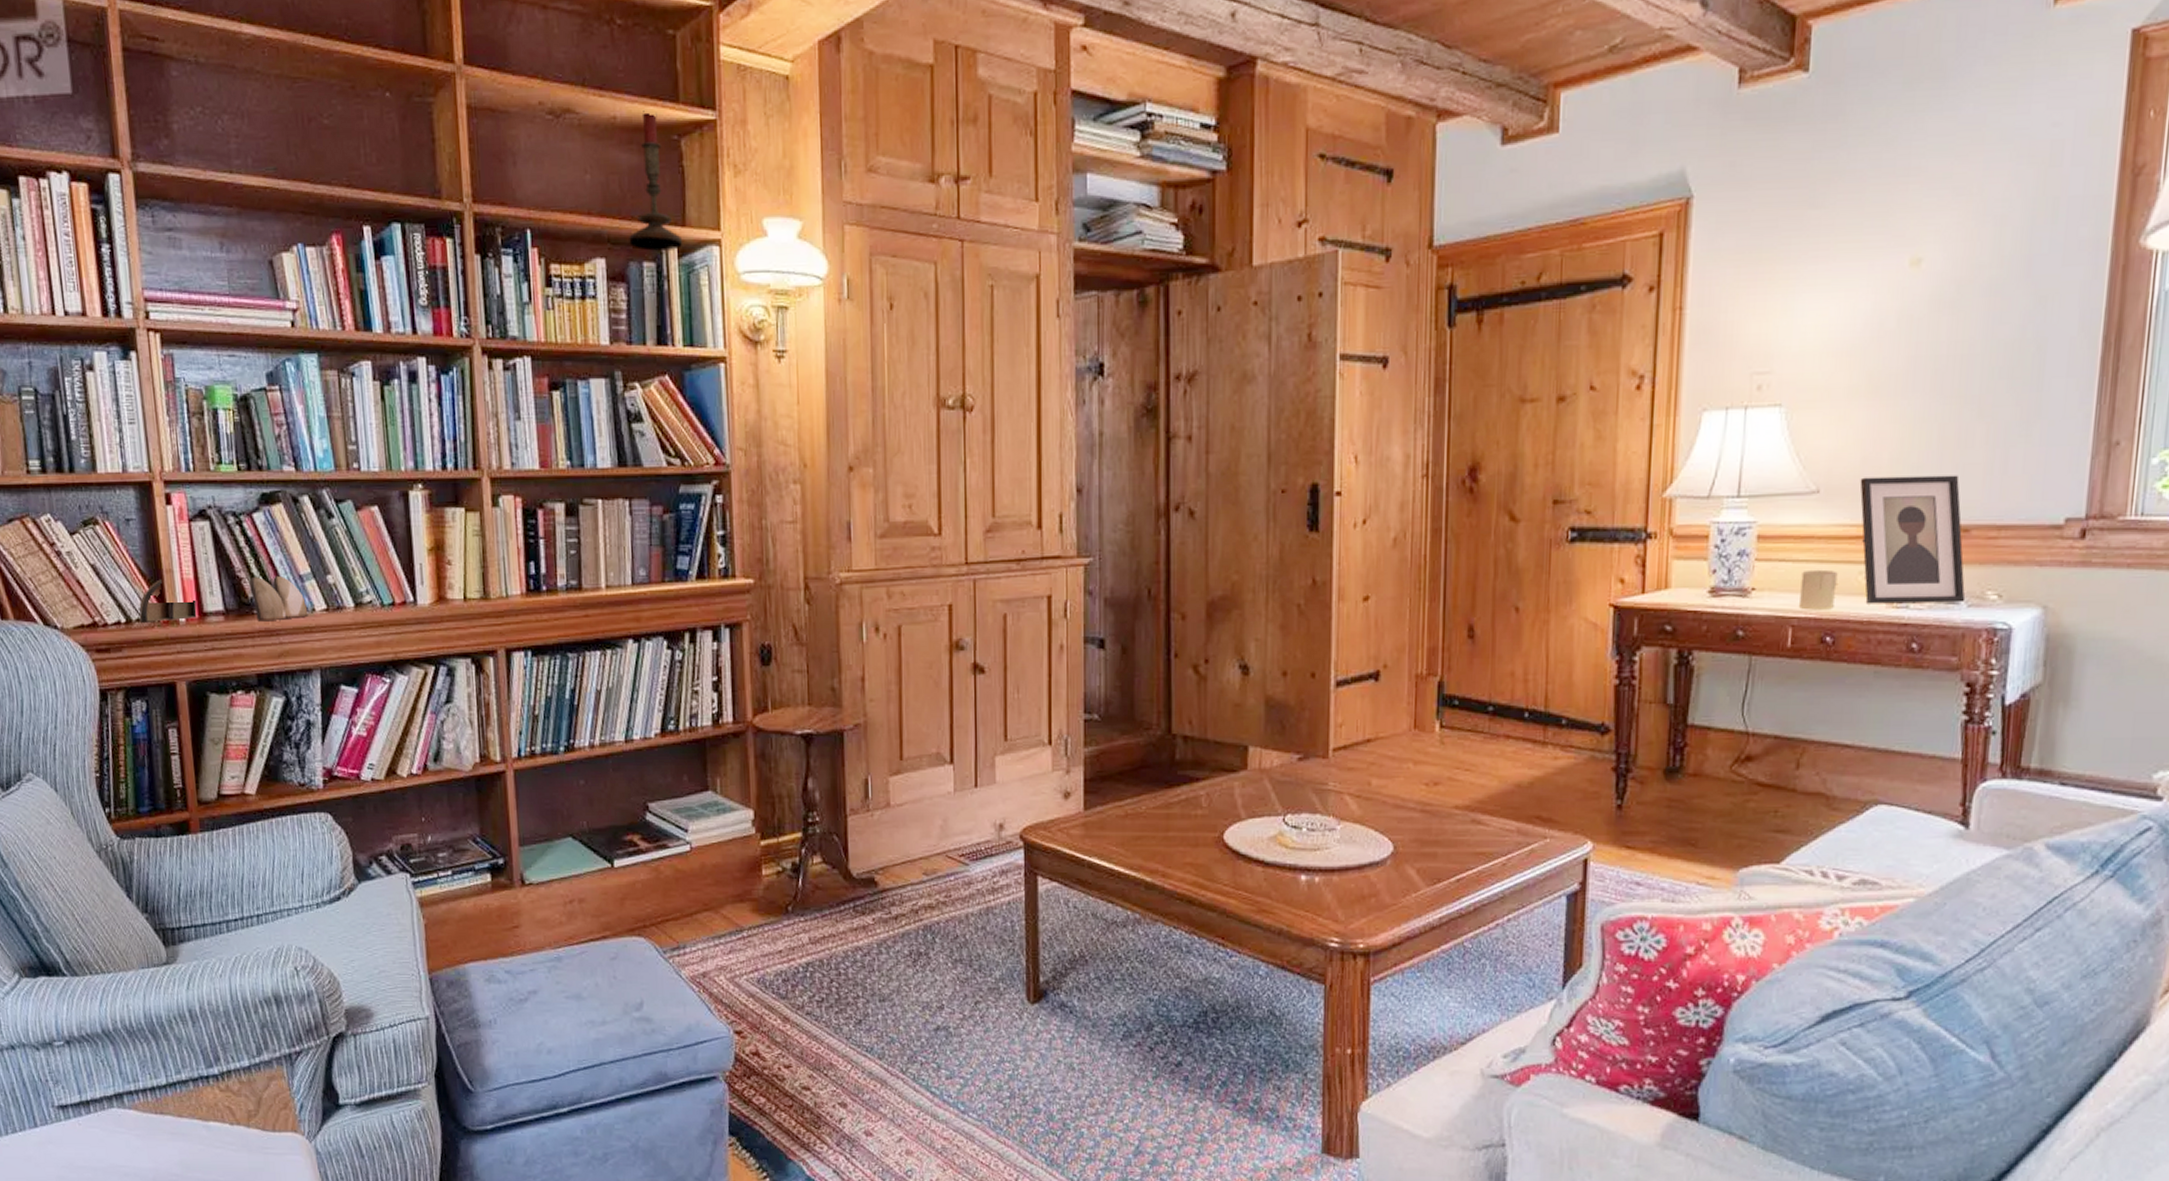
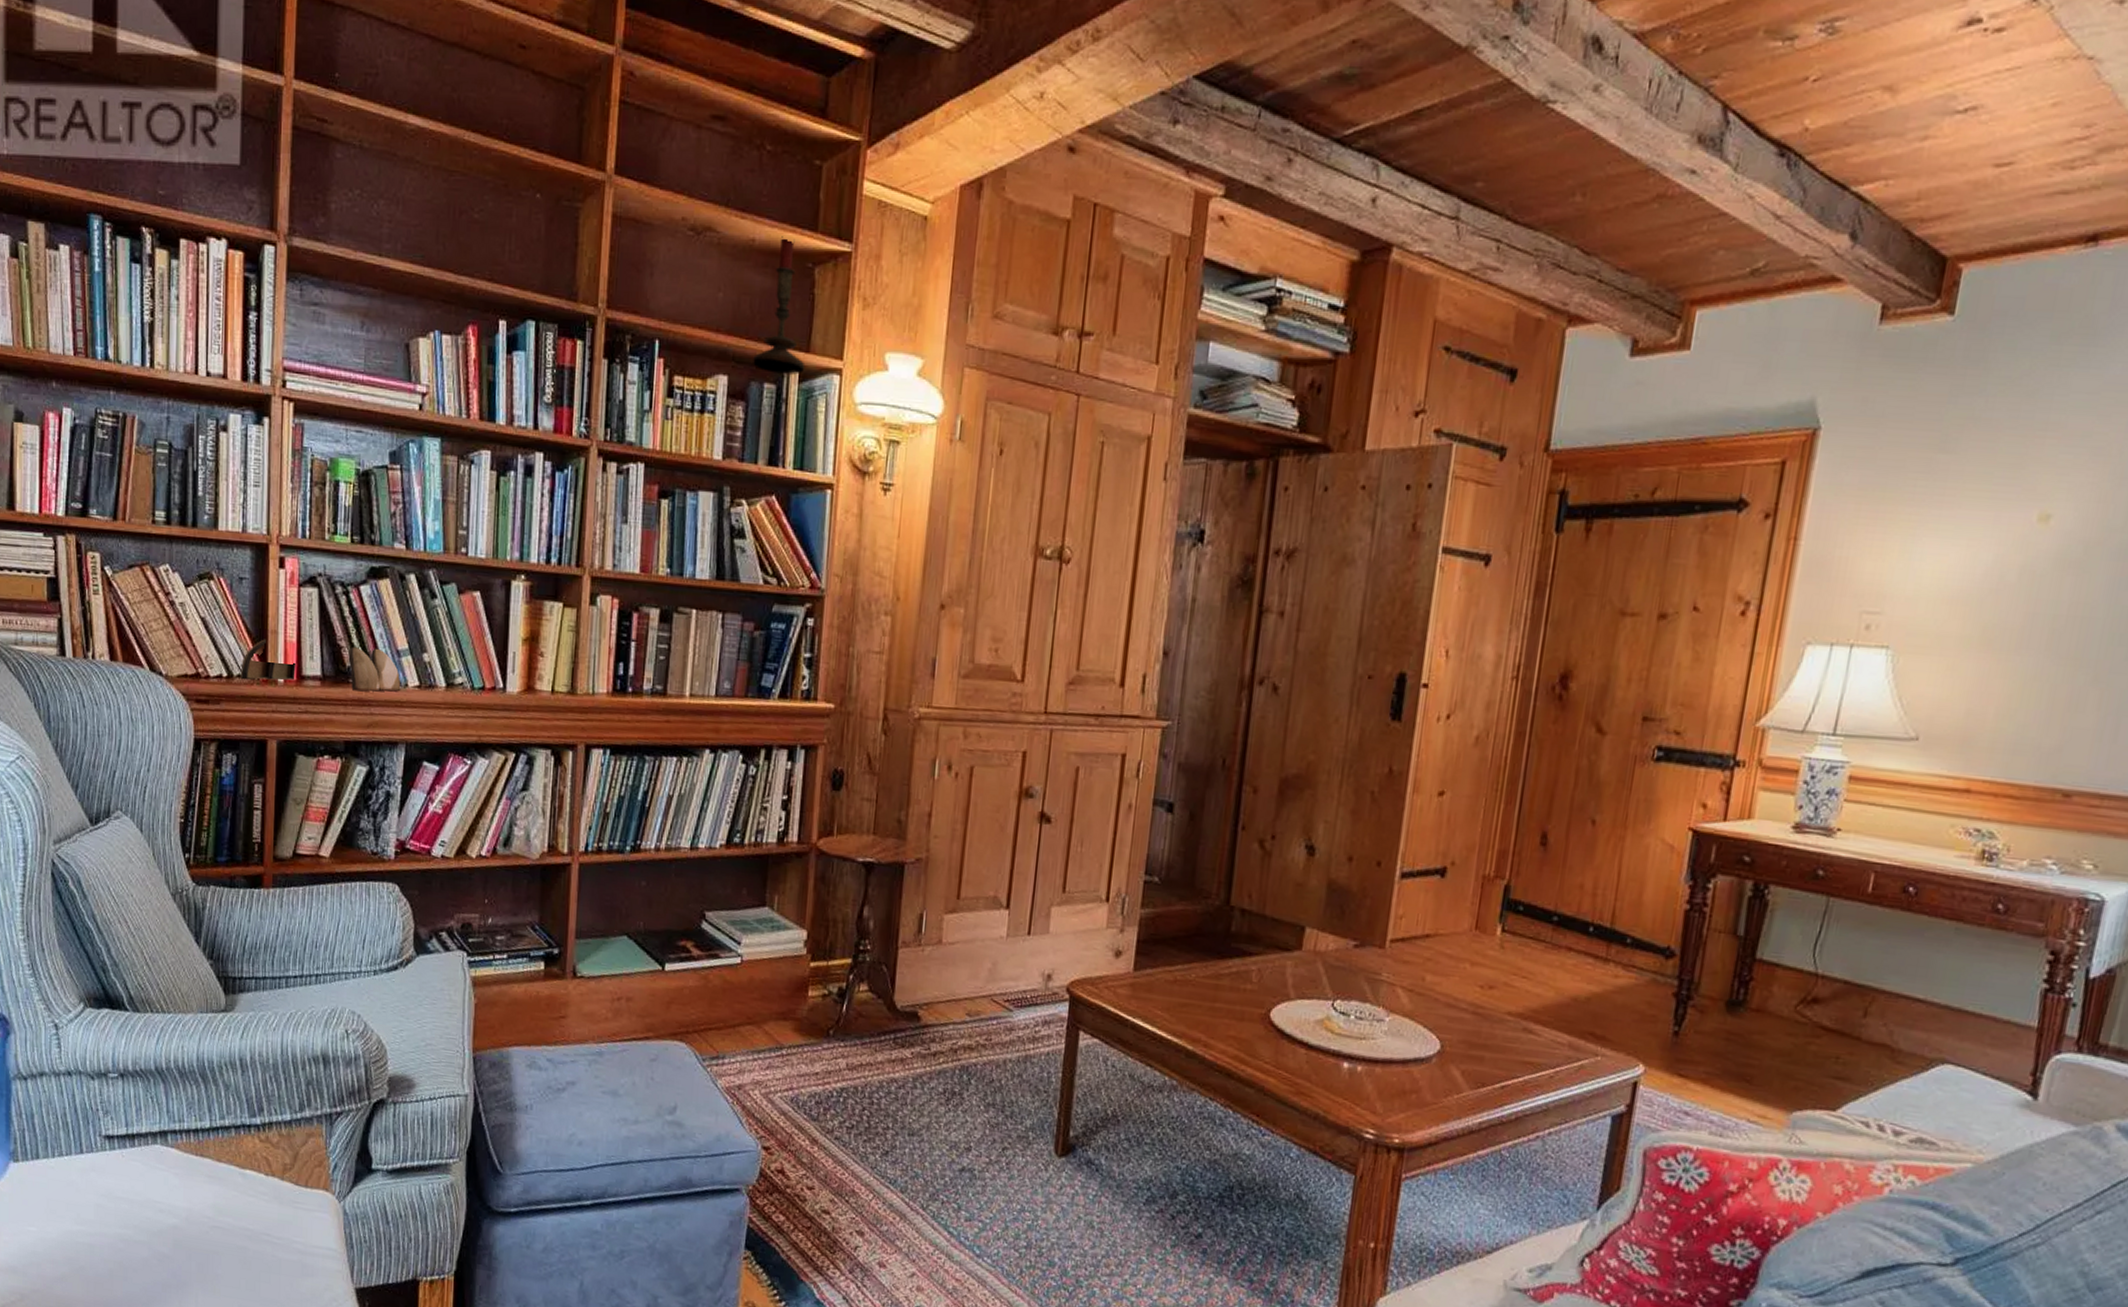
candle: present [1799,569,1838,610] -> none [1885,817,1929,860]
picture frame: present [1859,475,1966,604] -> none [1954,729,2066,869]

